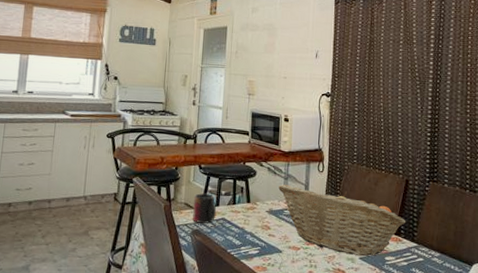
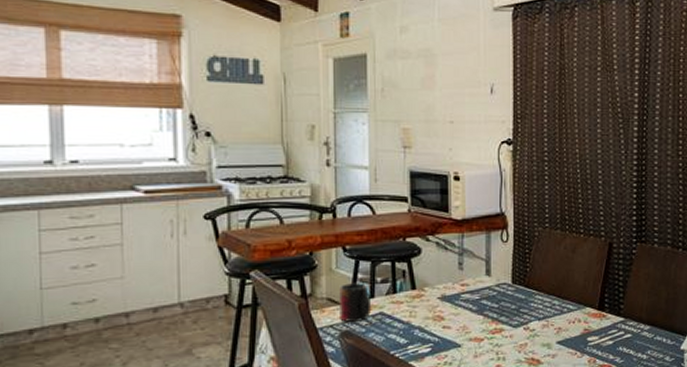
fruit basket: present [278,184,406,257] -> none [452,262,611,341]

